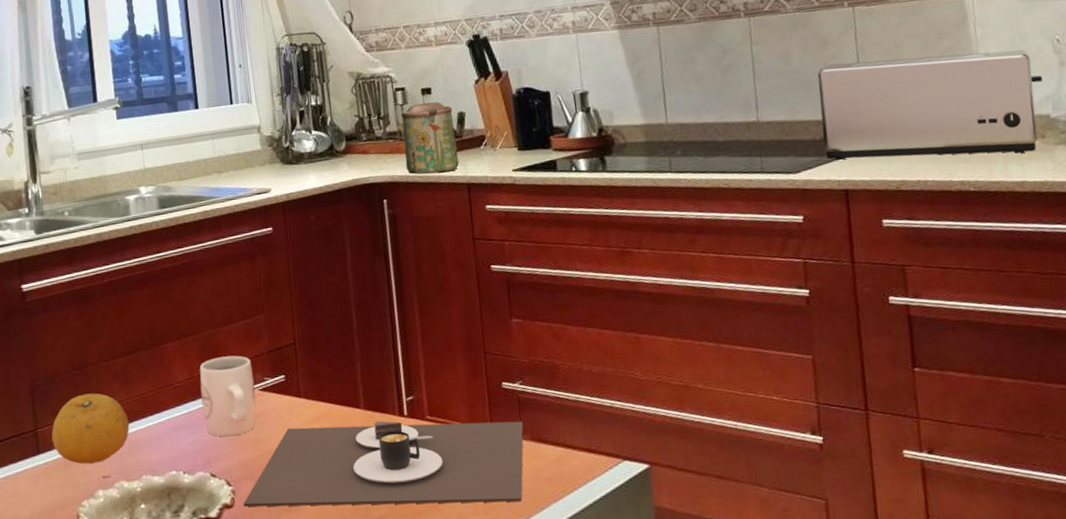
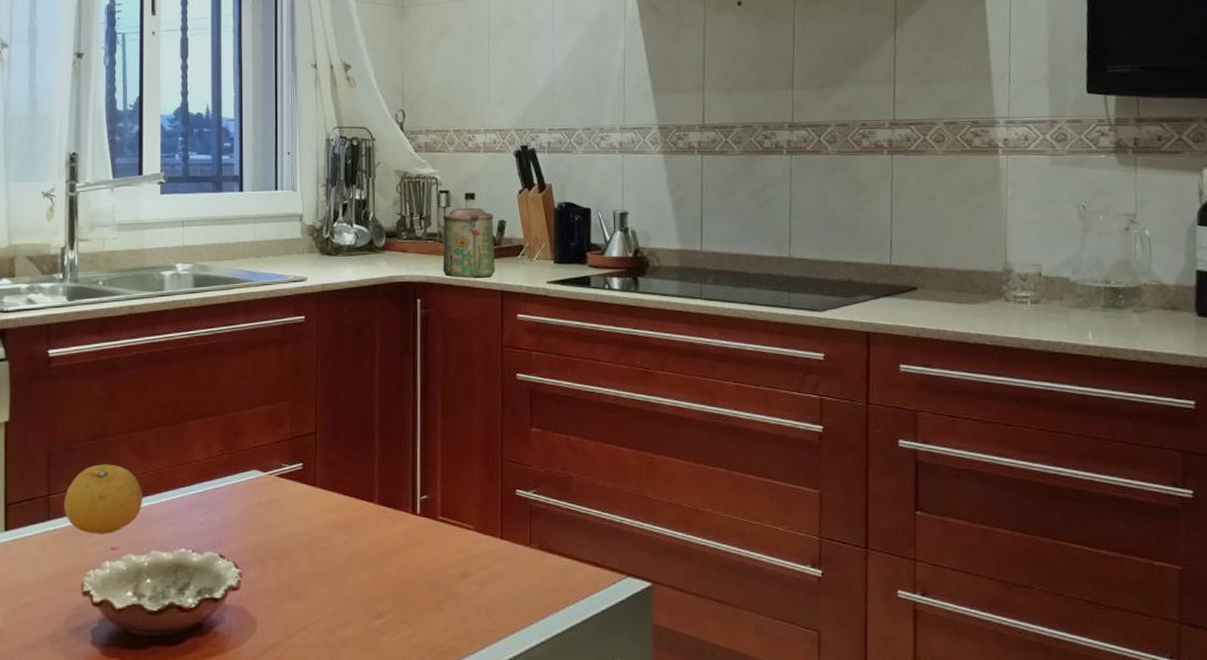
mug: present [199,355,257,437] -> none [217,439,272,519]
place setting: present [243,420,524,507] -> none [249,516,533,609]
toaster: present [817,49,1044,160] -> none [850,208,1066,312]

